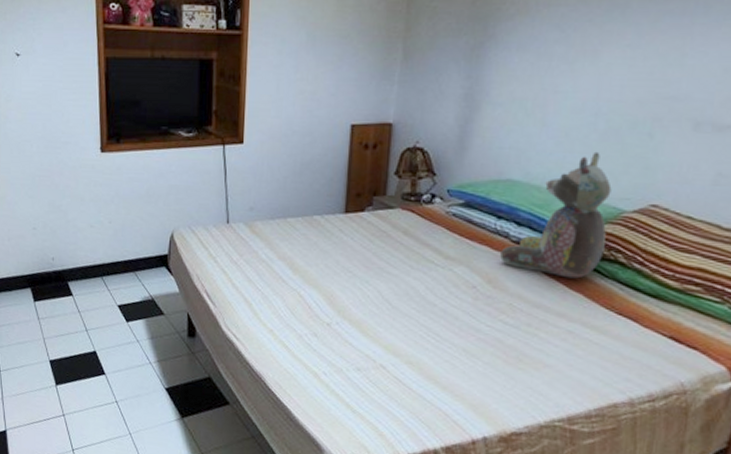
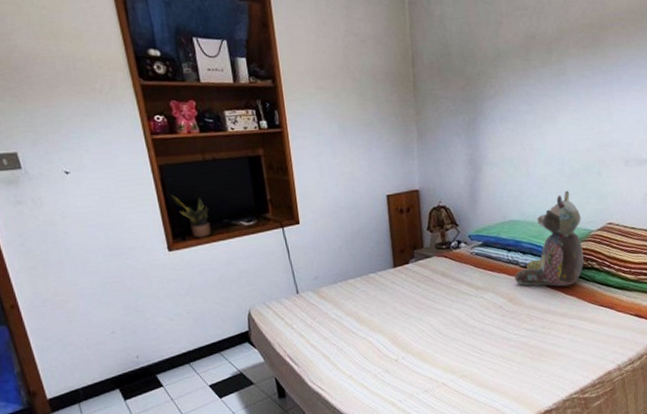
potted plant: none [112,91,148,143] -> present [170,194,212,238]

